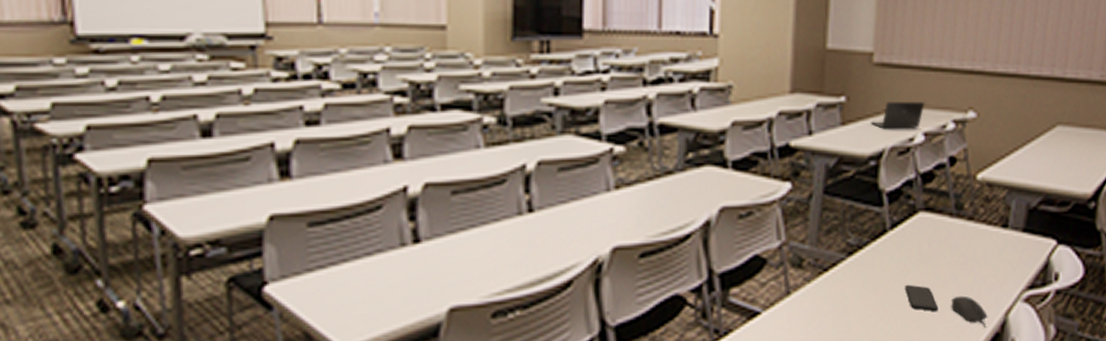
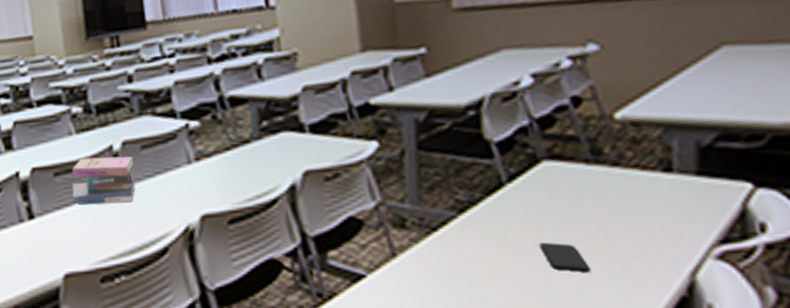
books: none [471,176,547,230] -> present [72,156,136,205]
laptop: present [871,102,925,129] -> none [461,41,527,76]
computer mouse: present [951,295,988,328] -> none [606,253,665,291]

